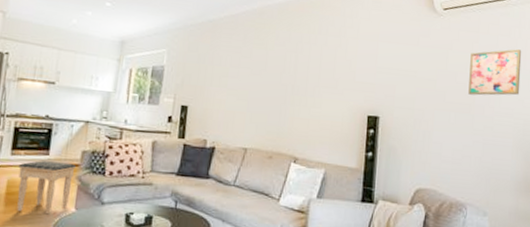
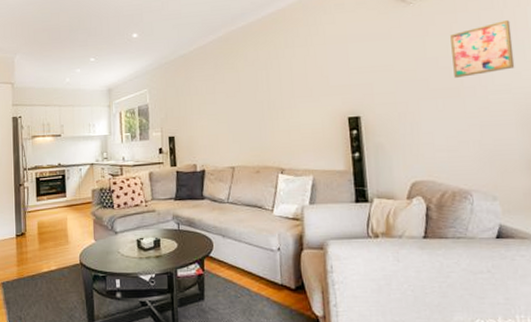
footstool: present [17,160,76,215] -> none [44,202,89,248]

